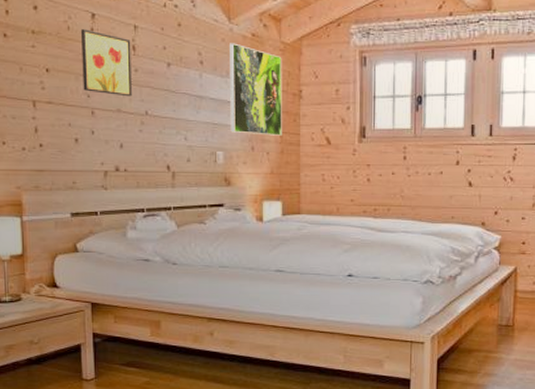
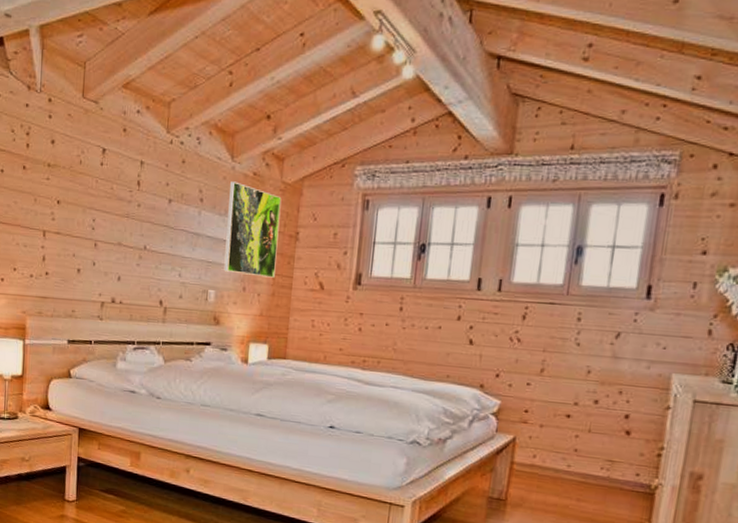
wall art: present [81,29,132,97] -> none [89,164,136,231]

